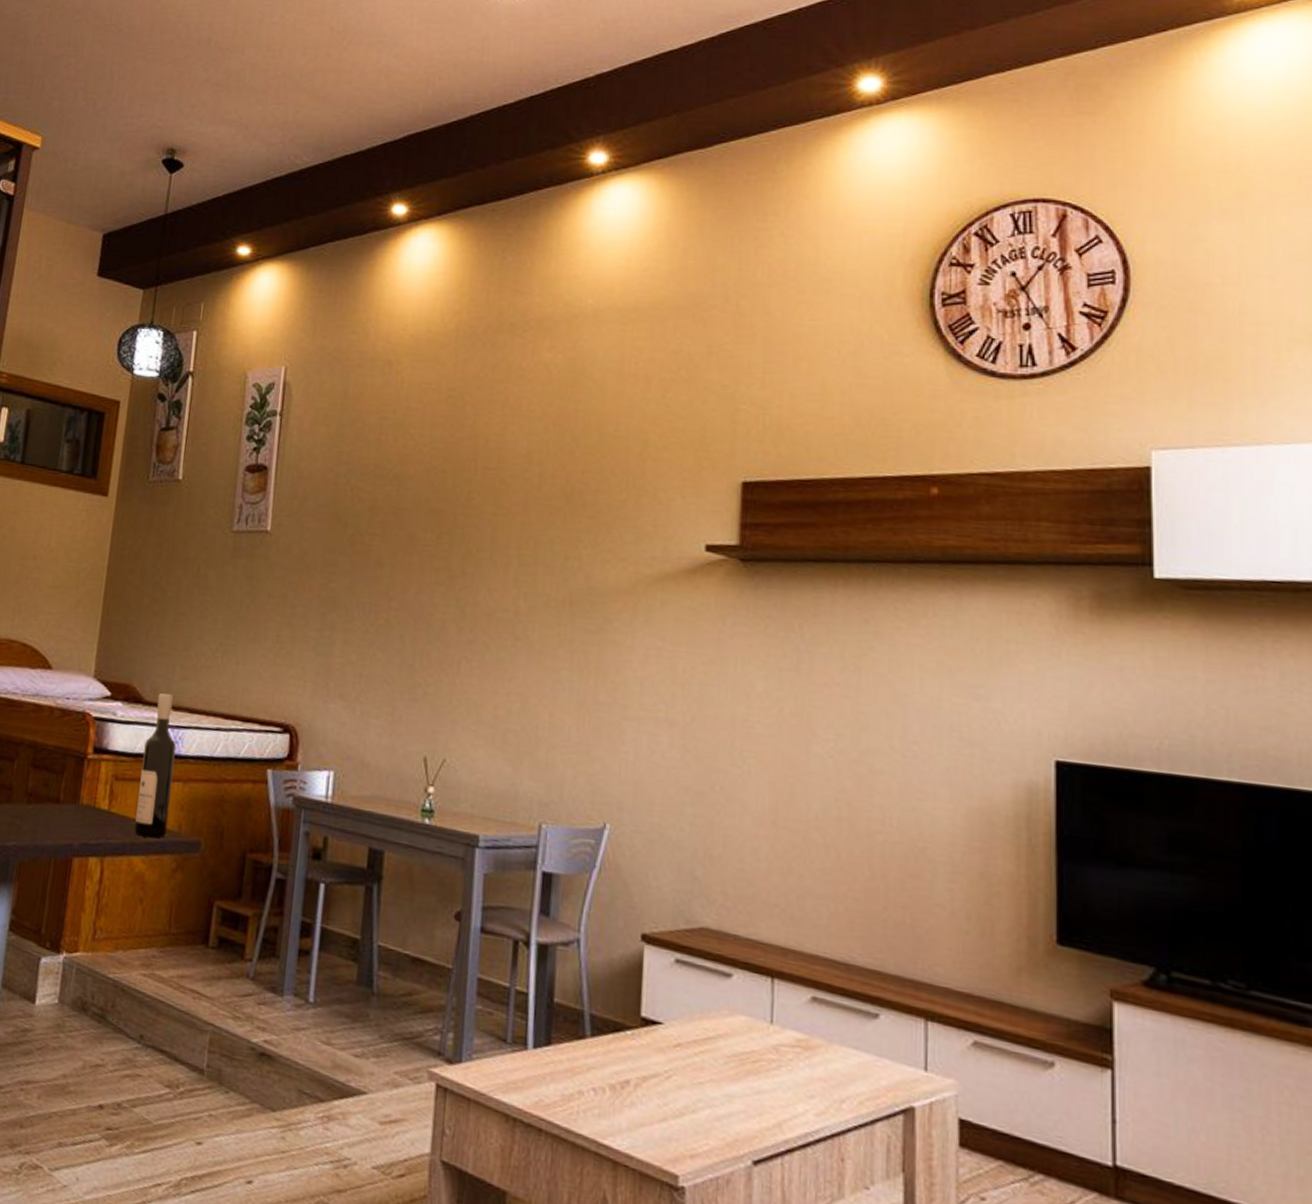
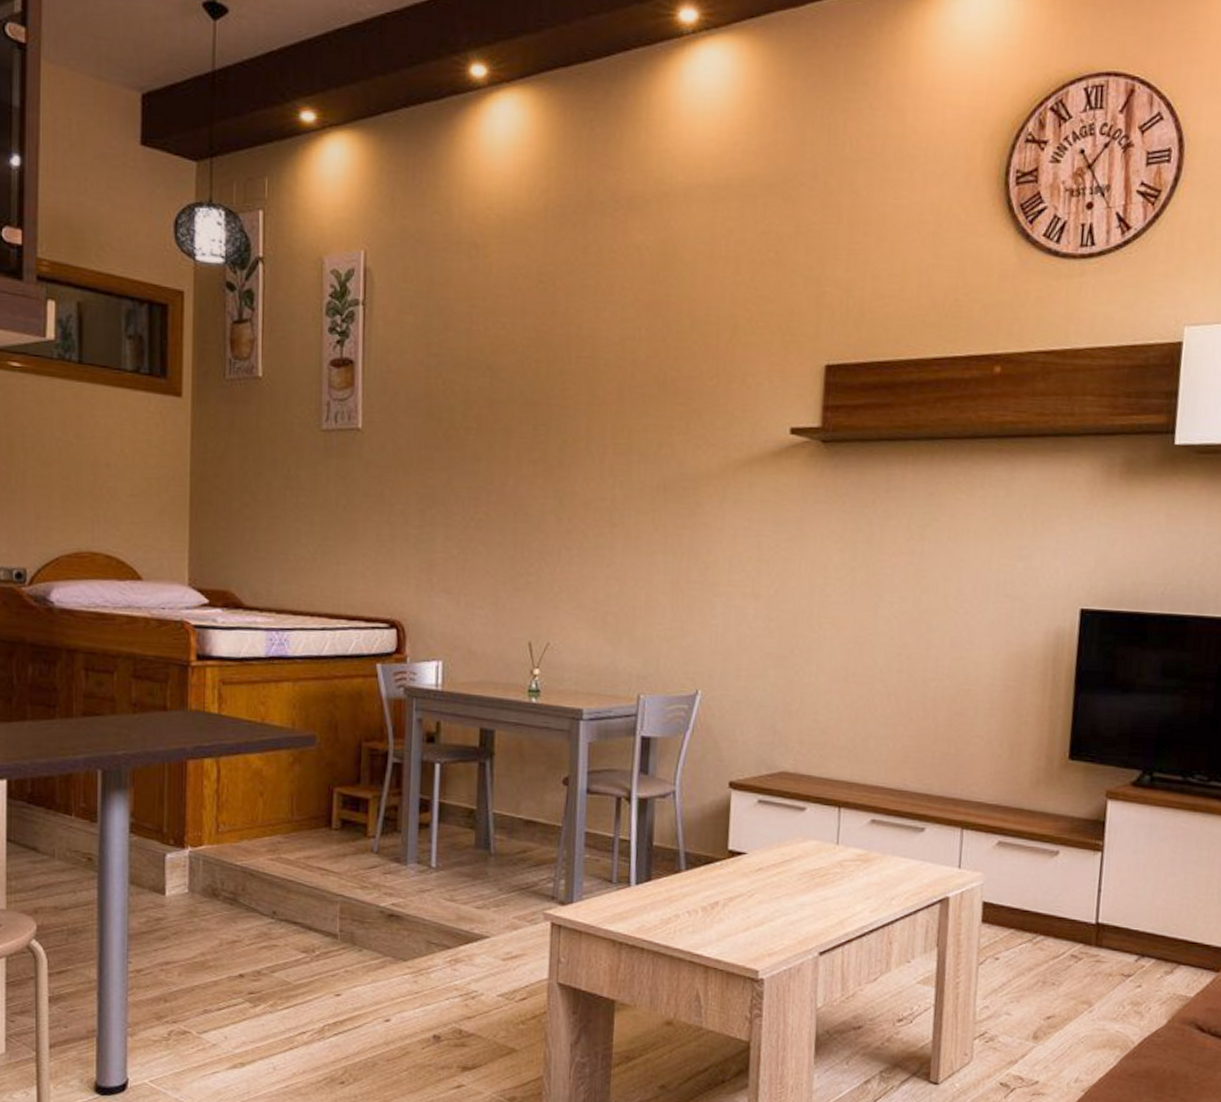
bottle: present [134,693,177,838] -> none [248,597,283,736]

